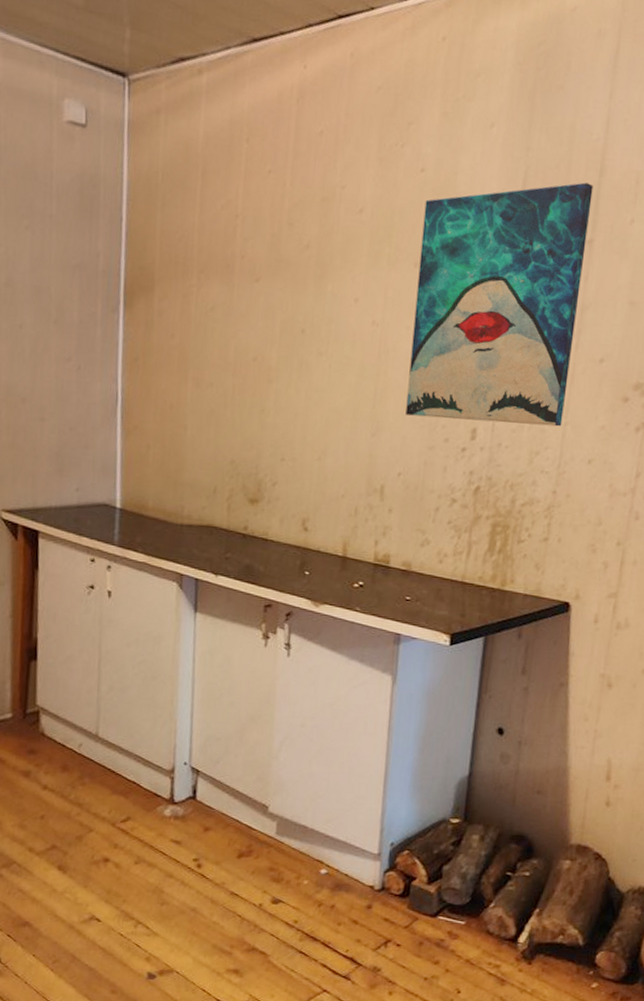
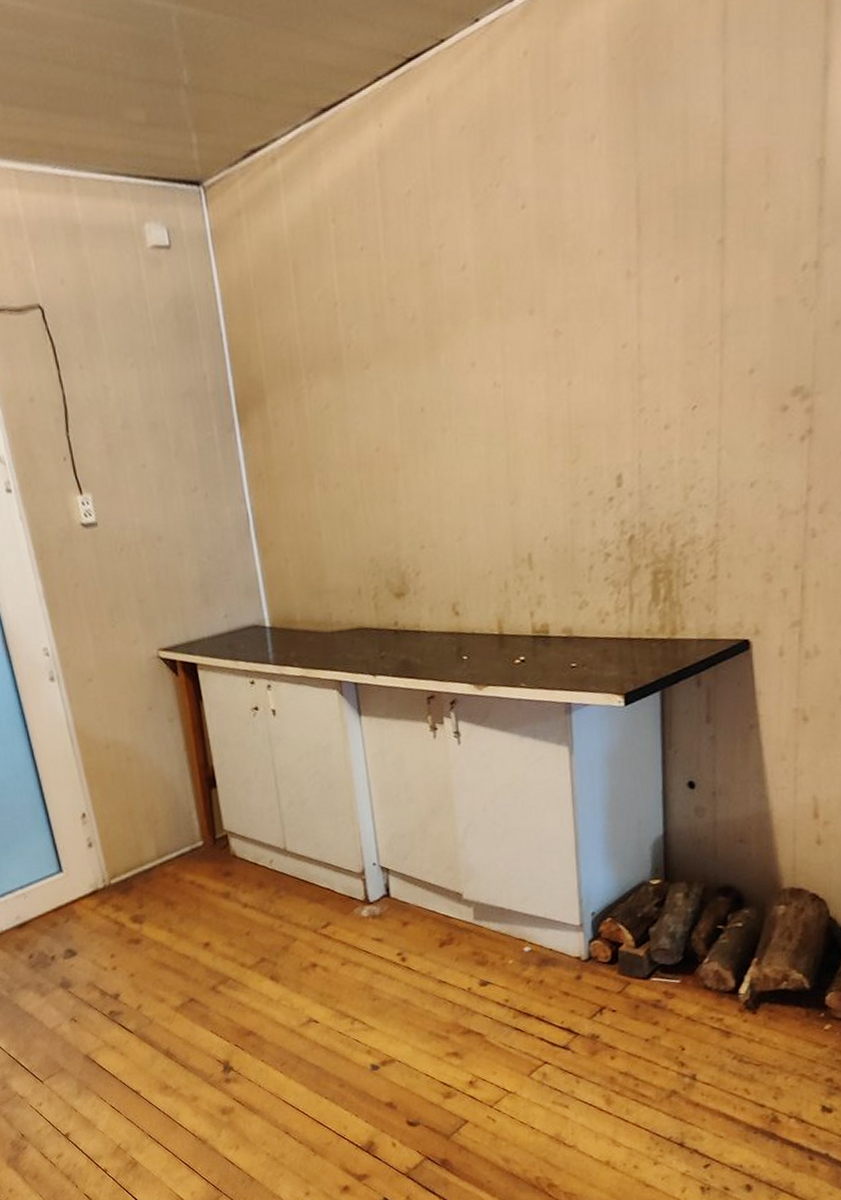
wall art: present [405,182,593,427] -> none [531,175,718,475]

